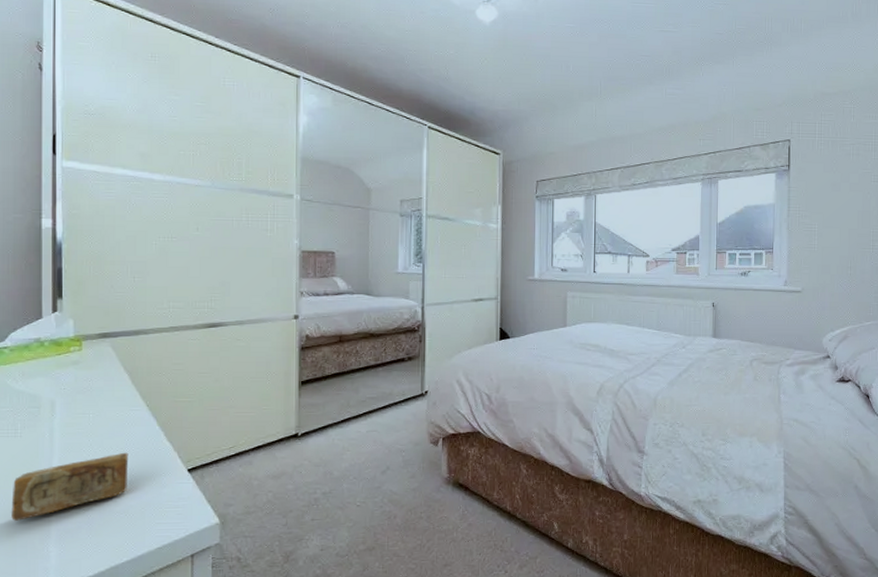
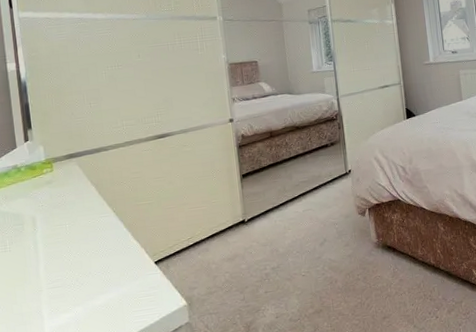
soap bar: present [11,452,129,521] -> none [8,253,105,324]

